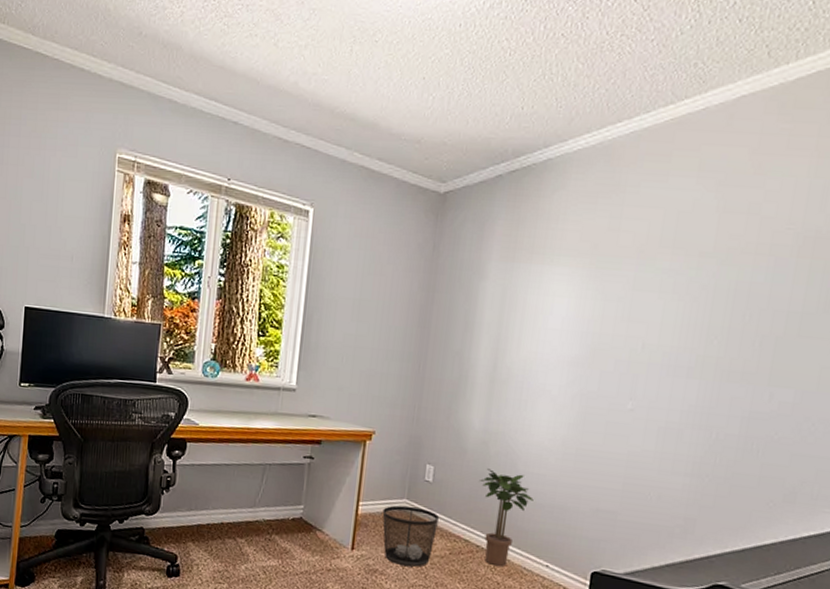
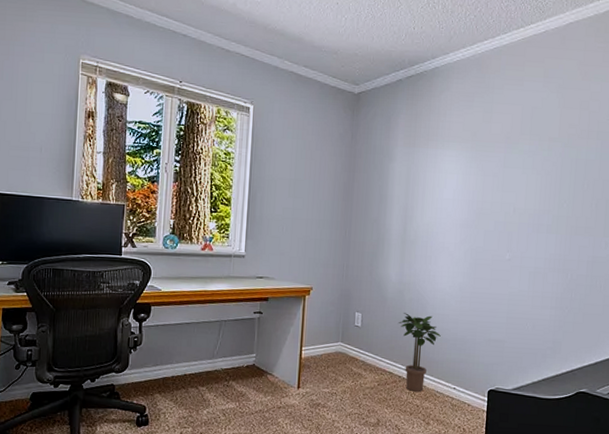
waste bin: present [382,505,439,567] -> none [322,347,368,398]

